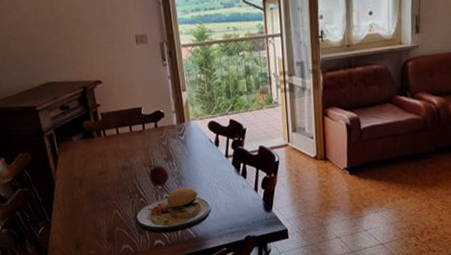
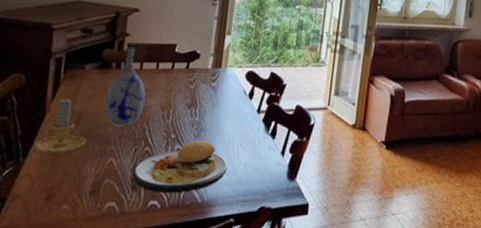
candle: none [54,166,92,213] -> present [34,97,86,154]
vase: none [95,115,130,185] -> present [104,46,146,127]
fruit: present [148,164,169,186] -> none [163,108,189,135]

